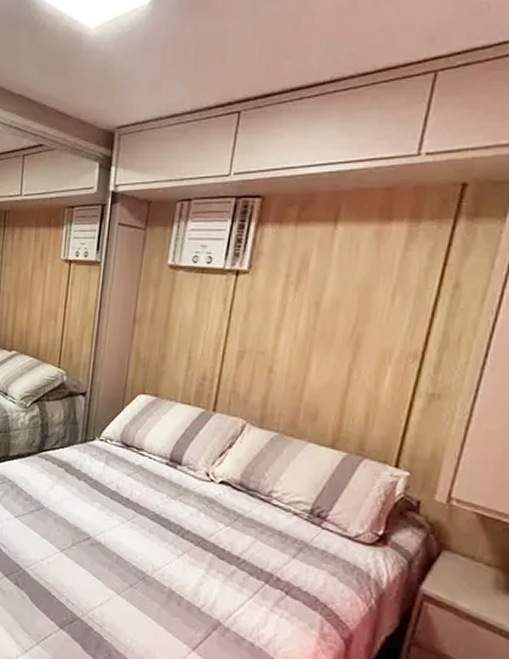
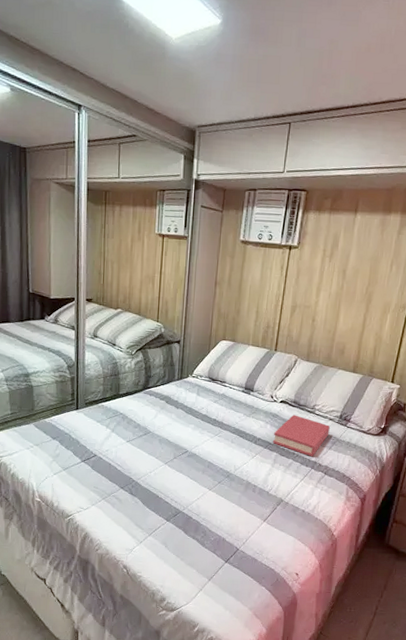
hardback book: none [207,502,294,567] -> present [272,415,330,457]

